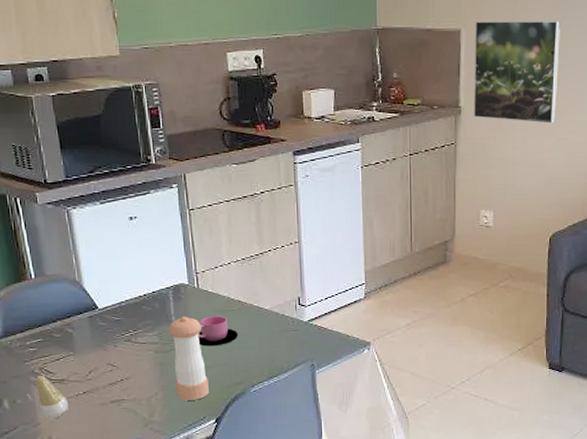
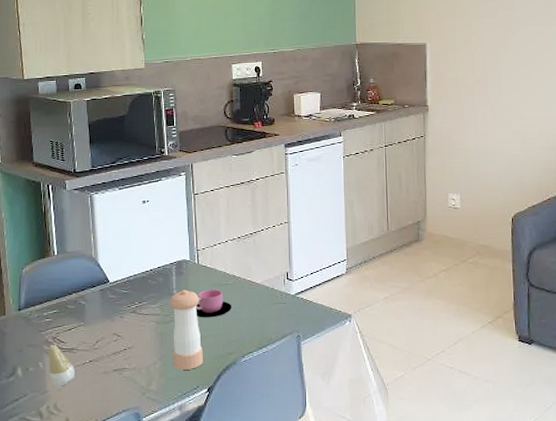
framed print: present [474,20,560,124] -> none [438,35,511,119]

